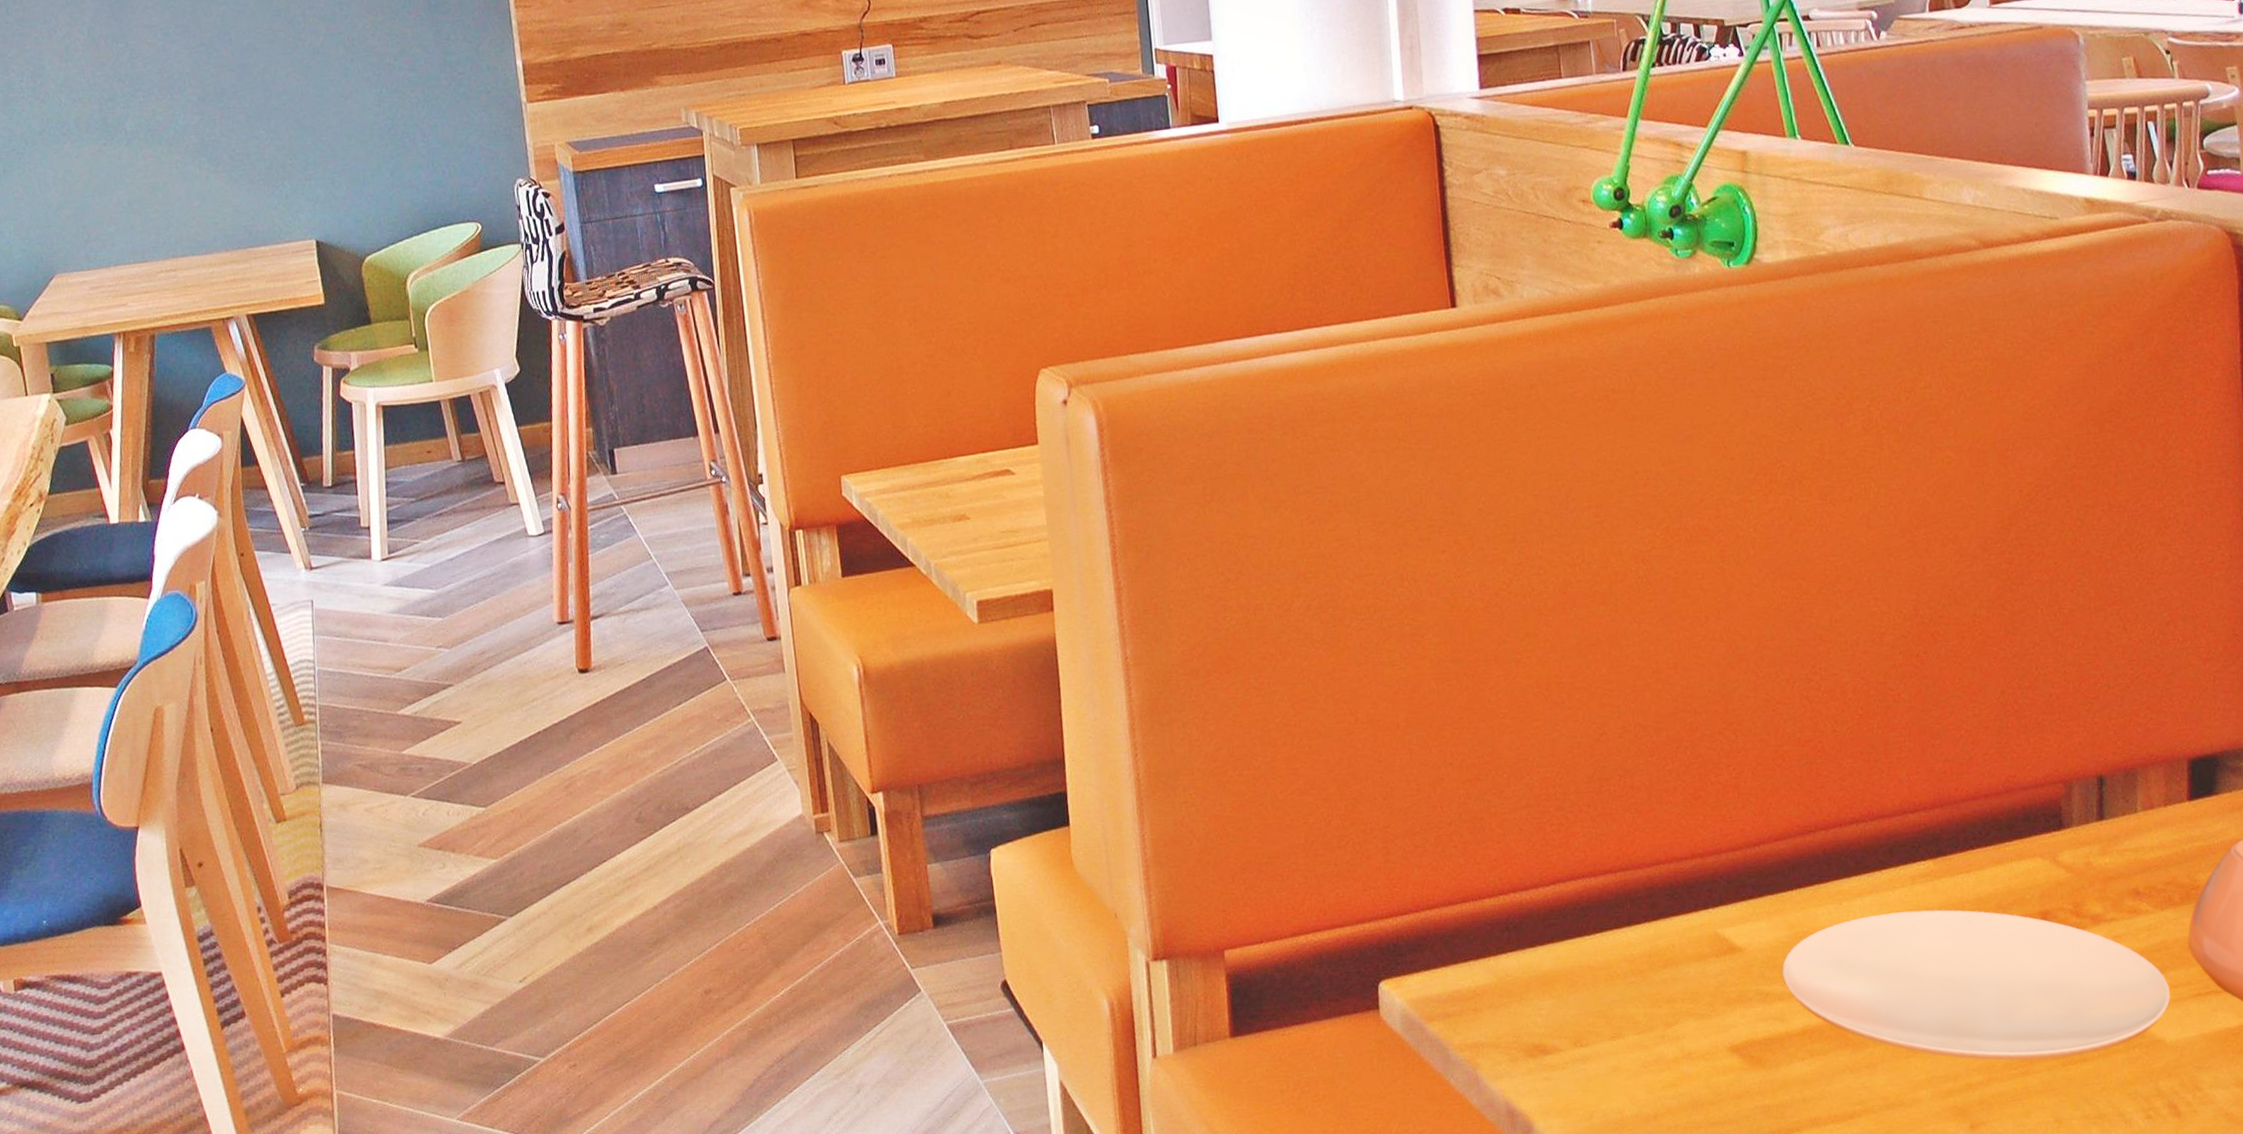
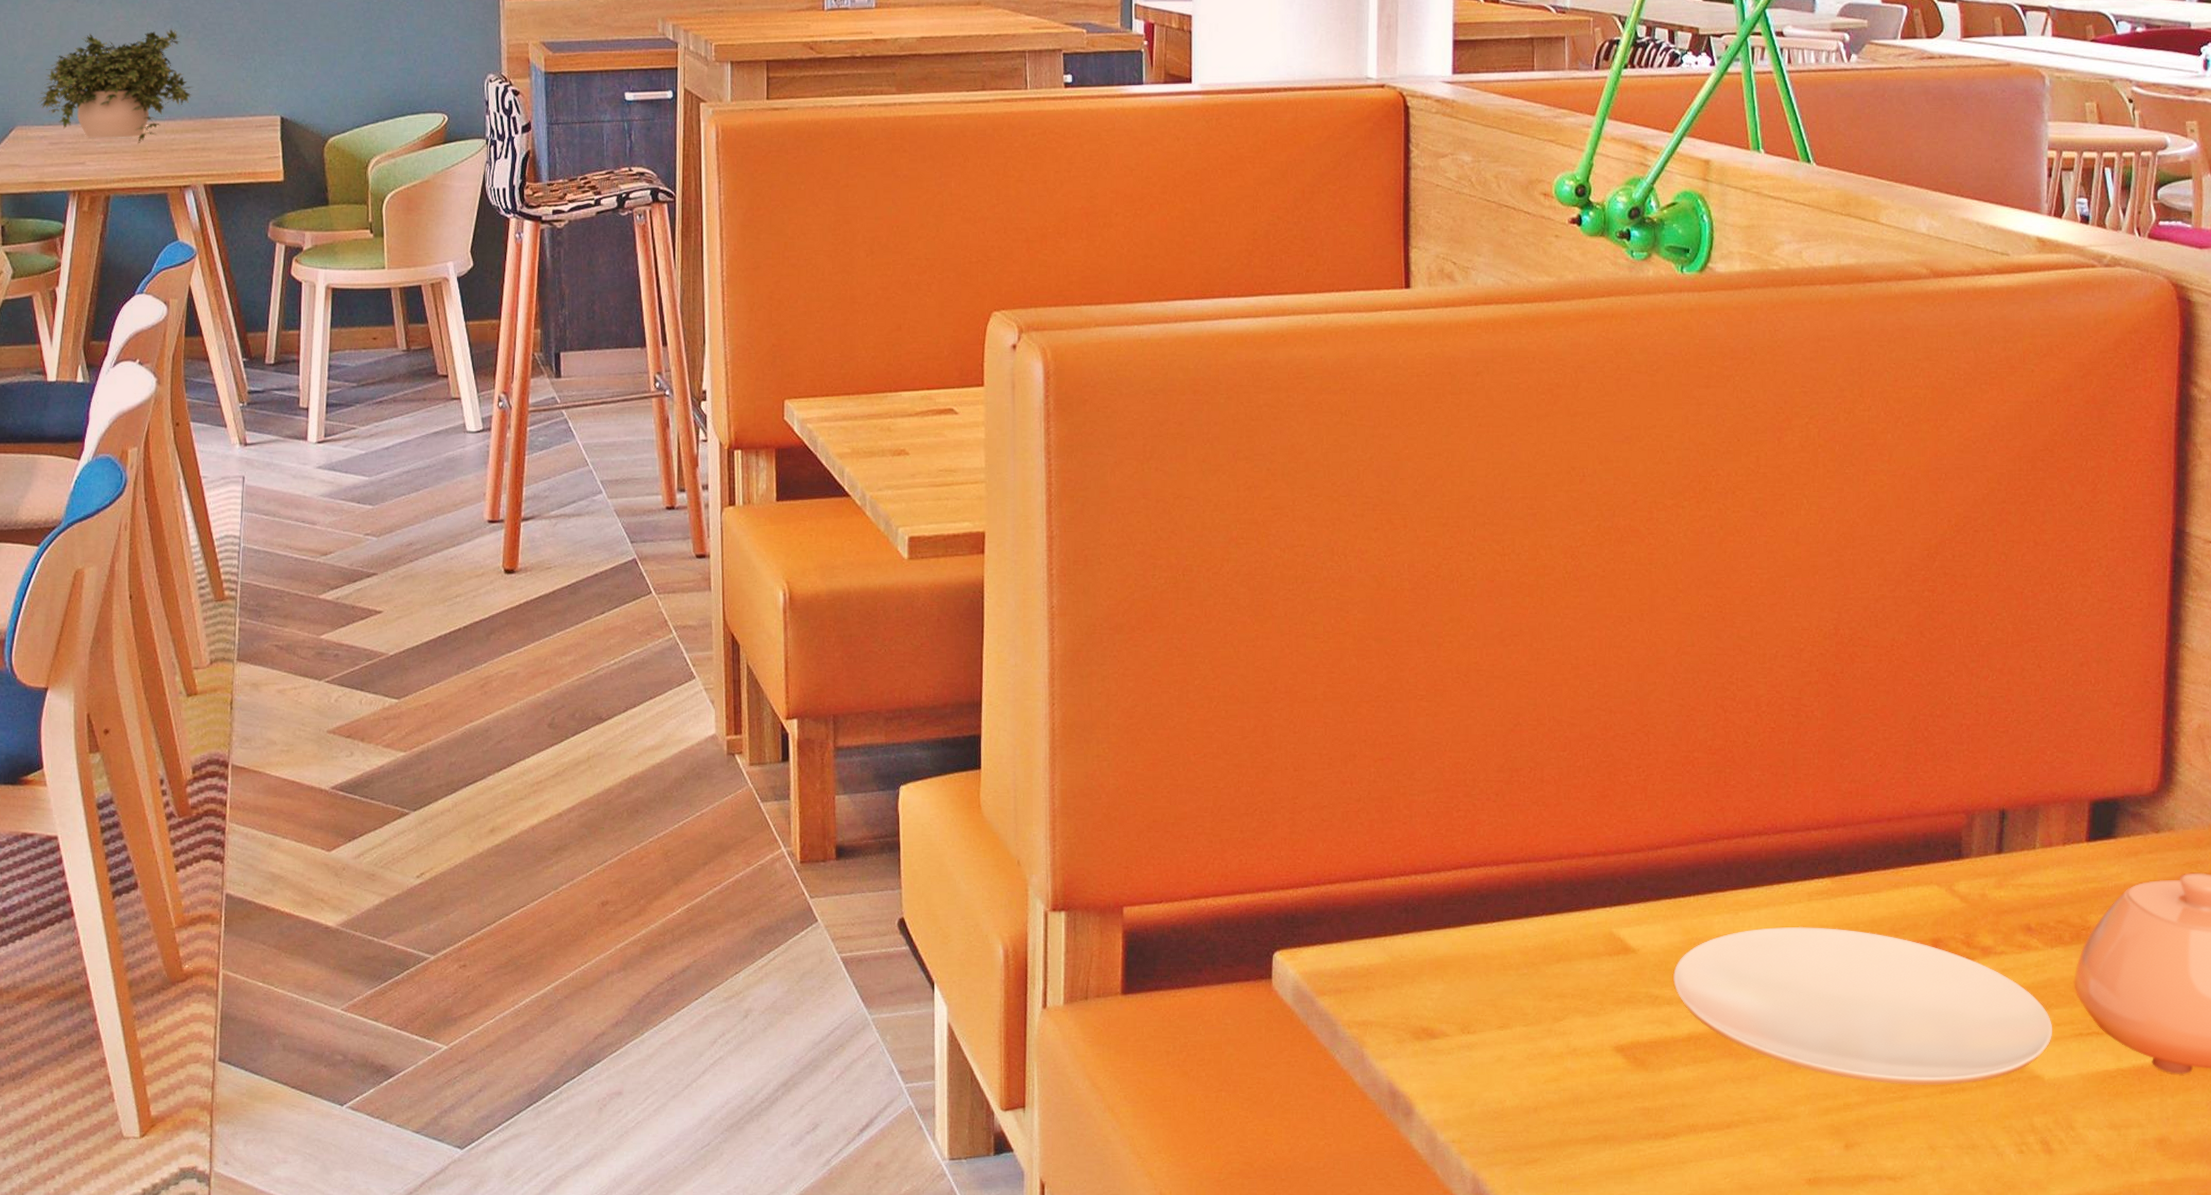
potted plant: none [74,163,227,280] -> present [37,28,193,143]

